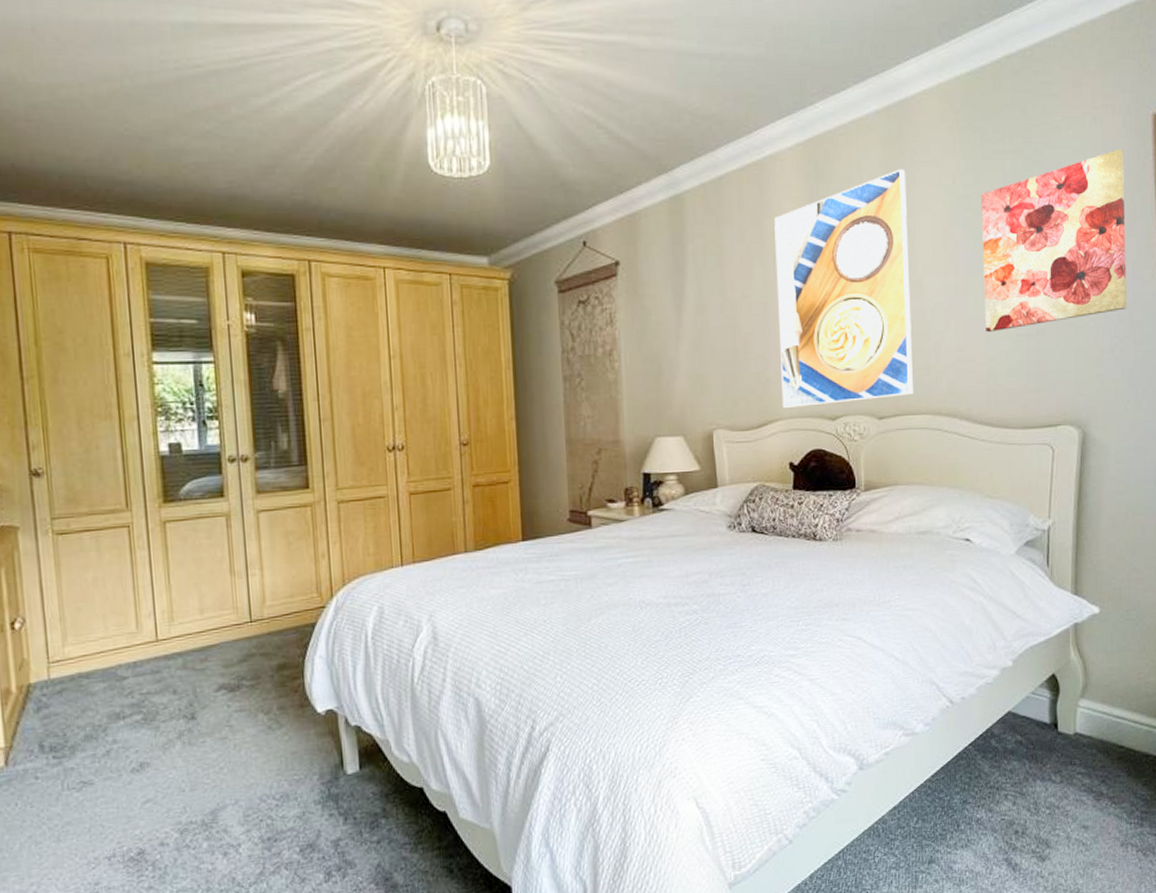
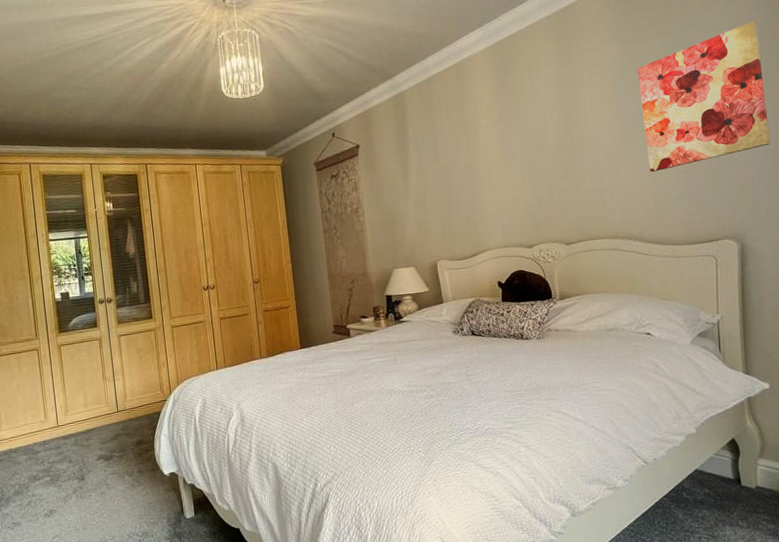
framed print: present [774,169,914,409] -> none [473,57,594,242]

